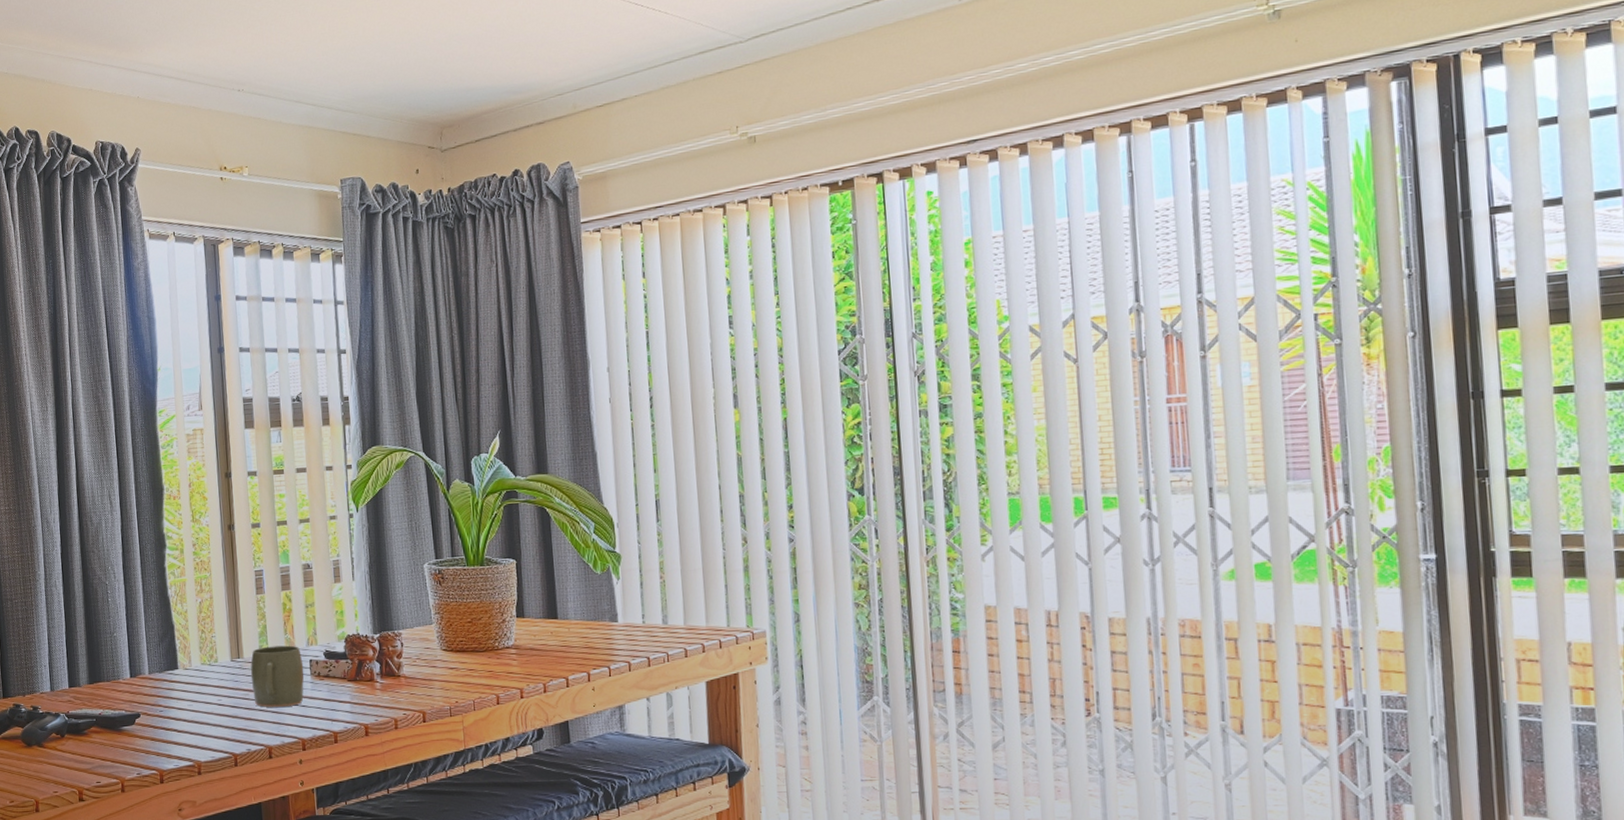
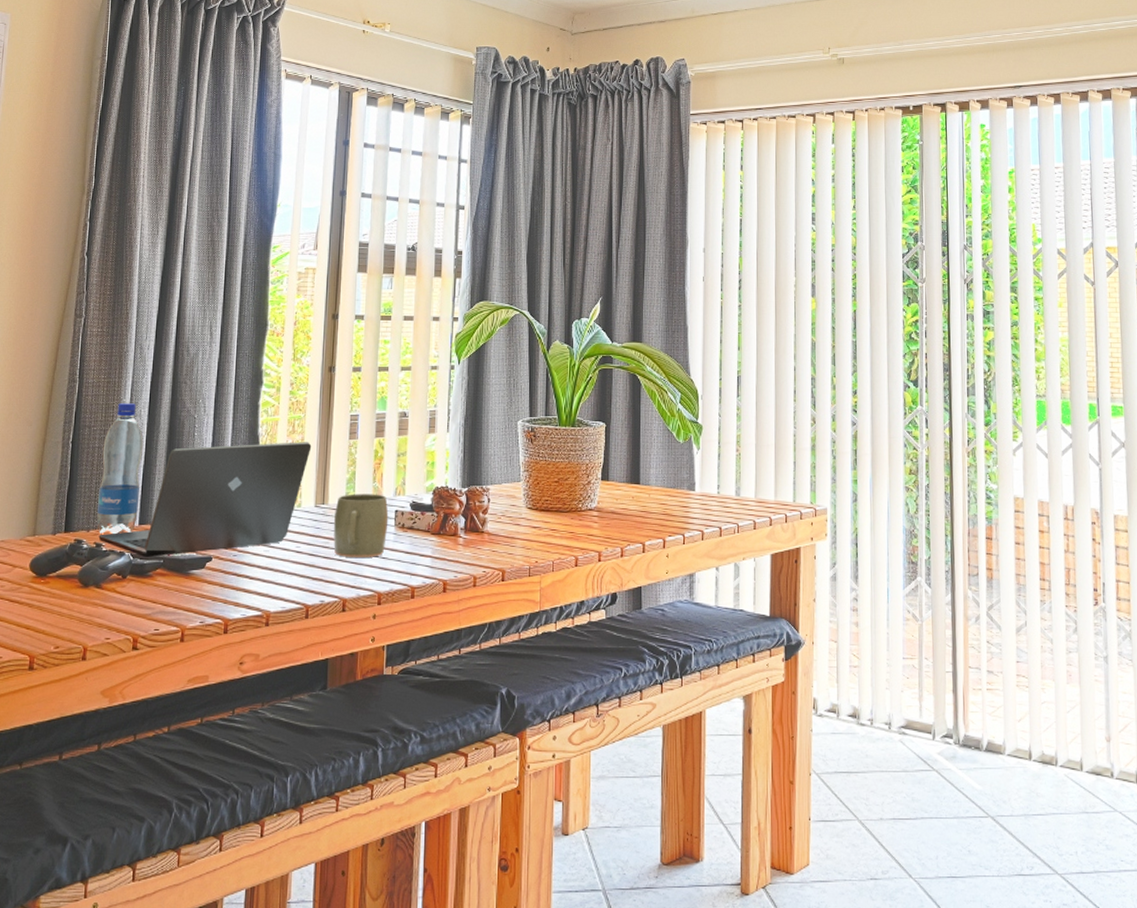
bottle: none [25,575,67,698] -> present [96,403,144,534]
laptop: none [34,599,221,718] -> present [98,442,312,558]

